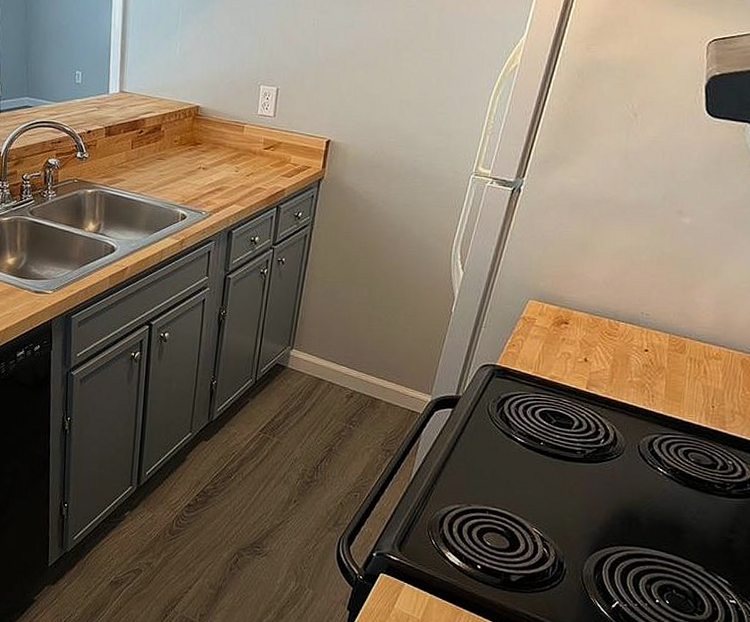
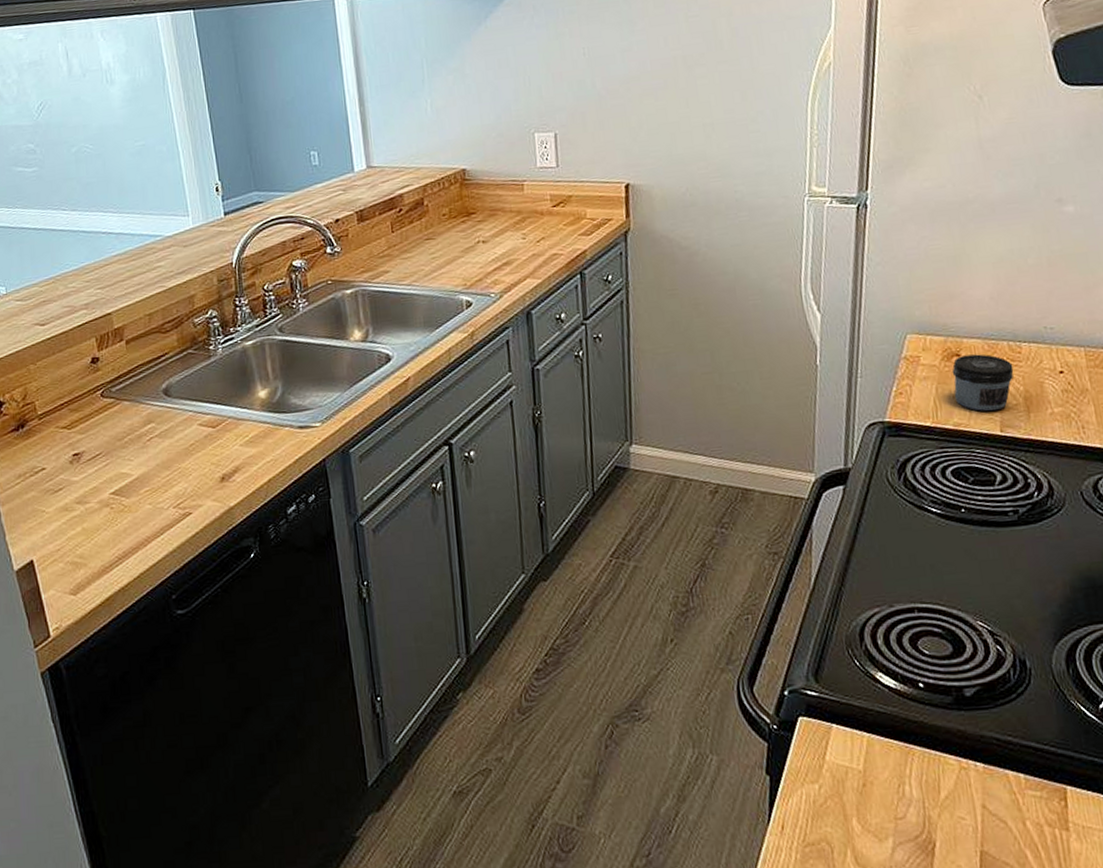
jar: none [555,324,609,372] -> present [952,354,1014,412]

